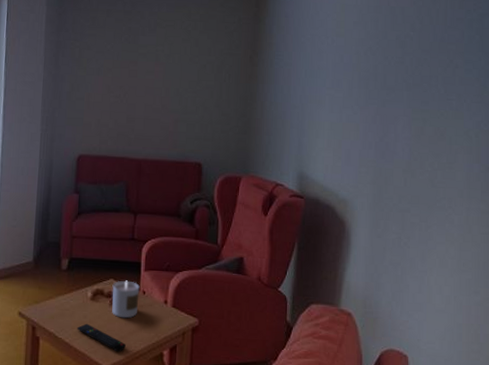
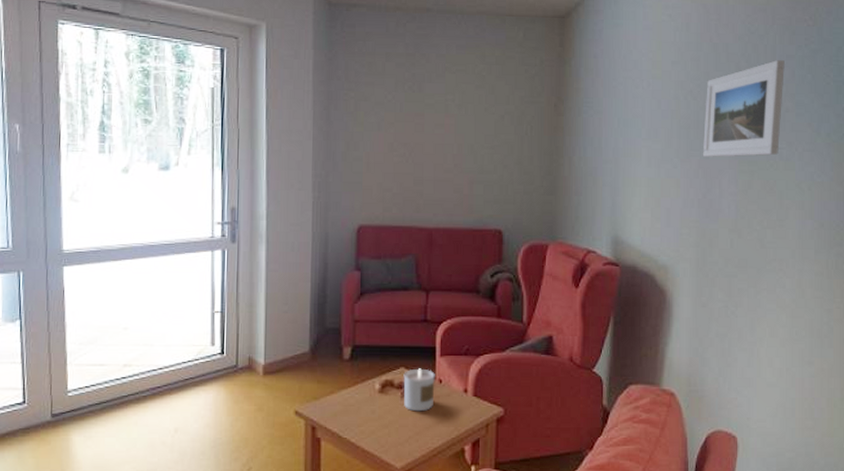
remote control: present [77,323,126,352] -> none [364,419,421,450]
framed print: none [379,22,455,106] -> present [702,60,785,157]

